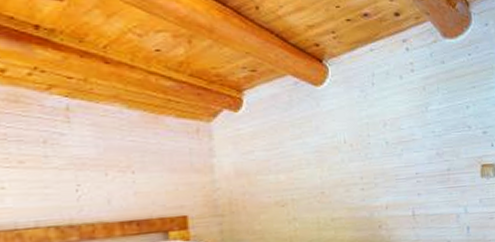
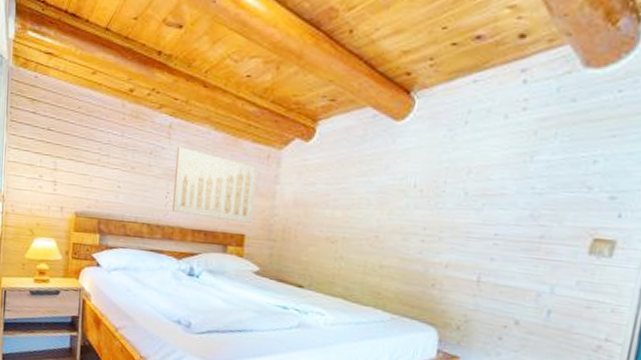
wall art: none [81,130,192,206] -> present [173,146,257,223]

